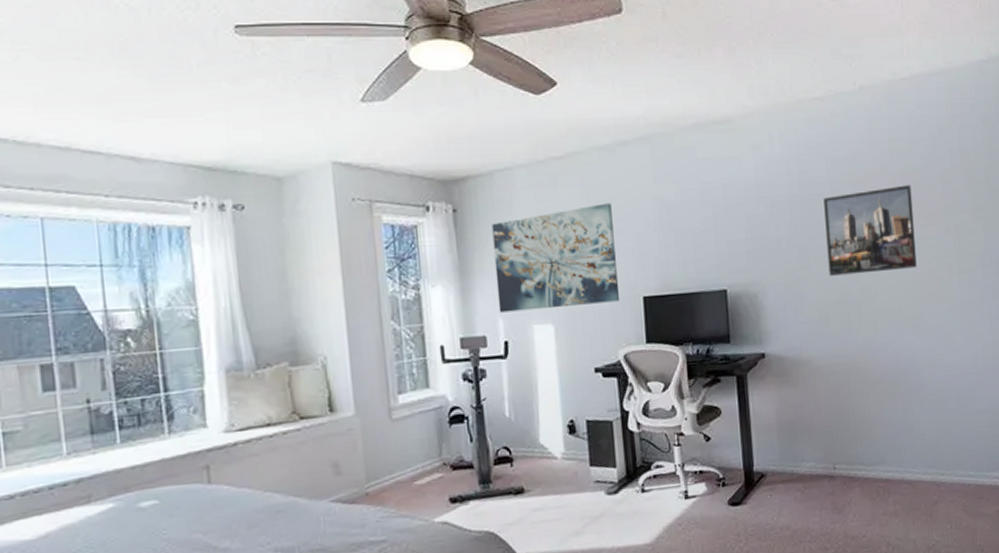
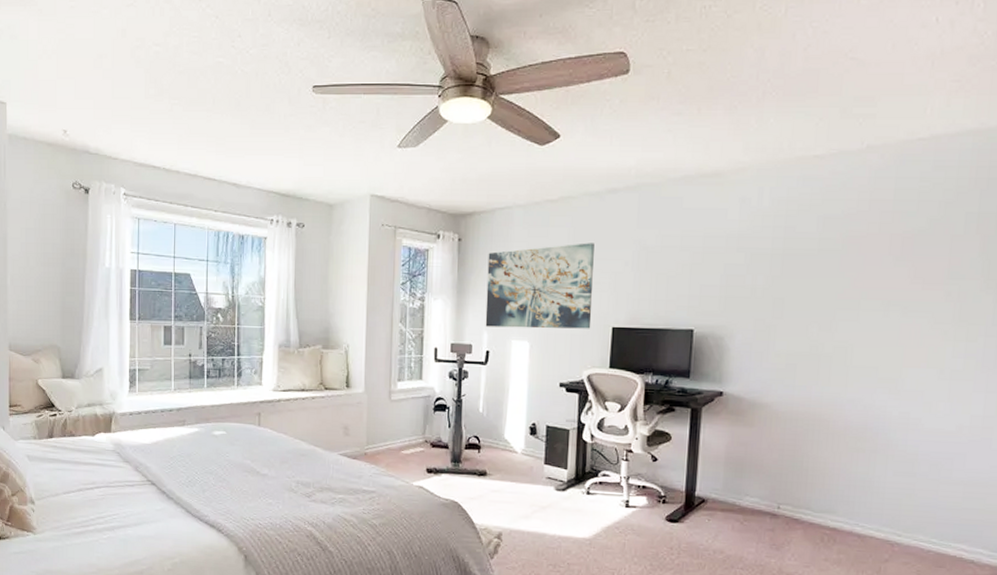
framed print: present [823,184,917,276] -> none [803,246,912,330]

